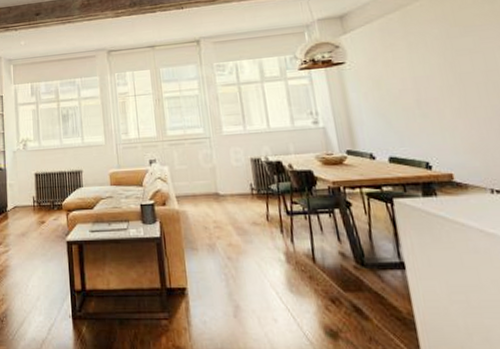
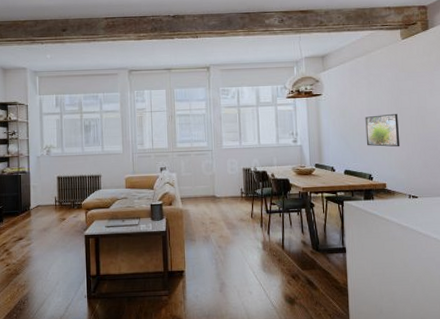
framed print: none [409,80,467,125] -> present [365,113,400,147]

